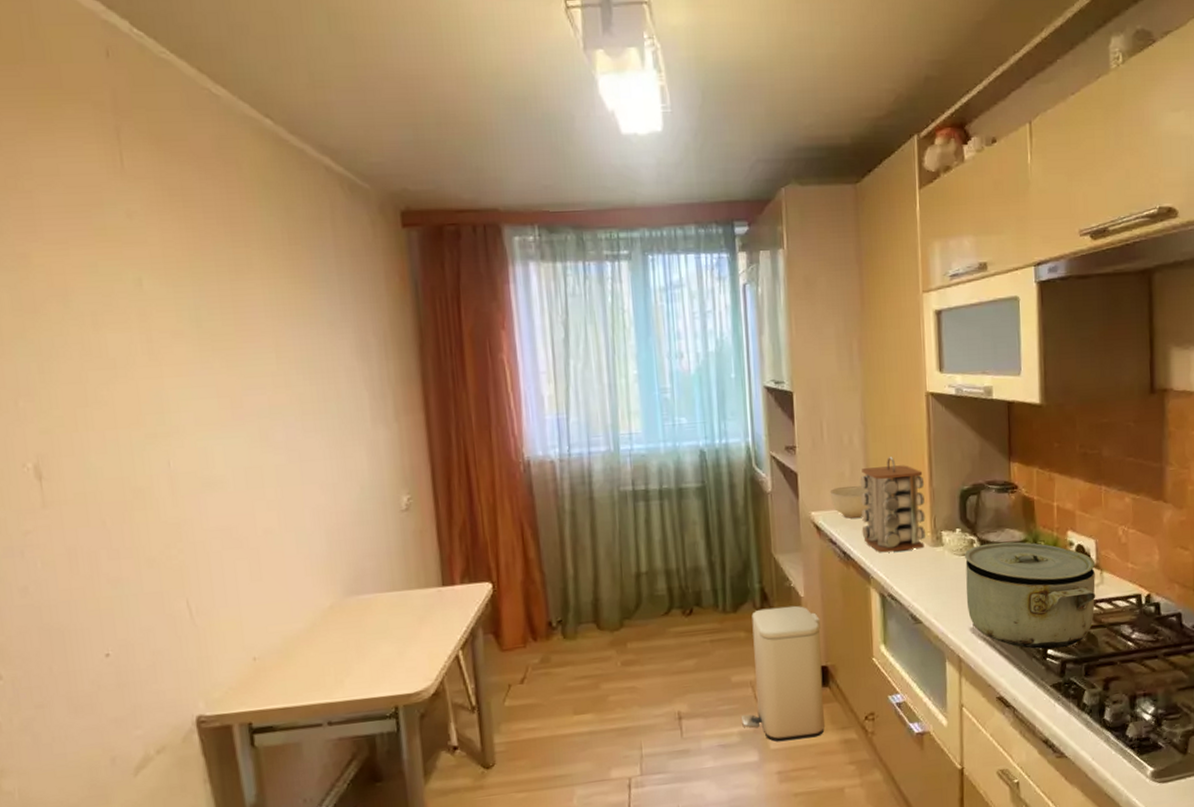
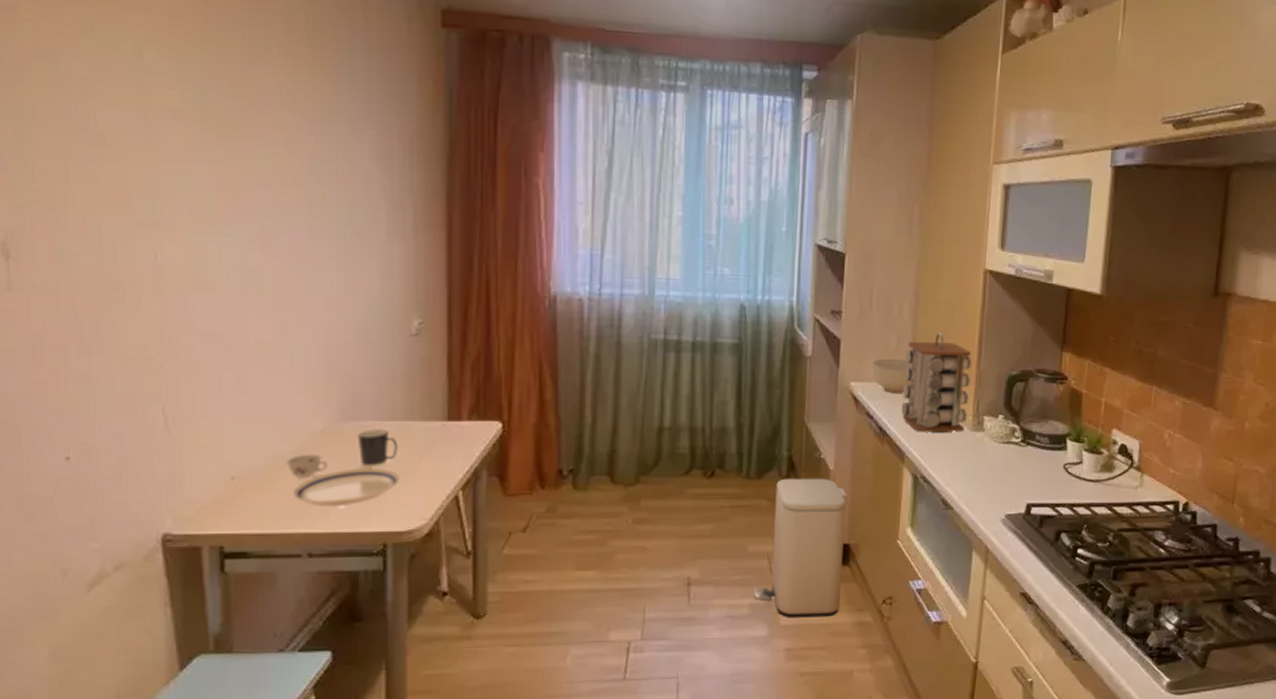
teacup: none [300,629,338,654] -> present [285,453,328,479]
plate: none [309,636,404,678] -> present [293,468,400,508]
mug: none [362,600,400,638] -> present [357,429,398,468]
cooking pot: present [965,542,1096,649] -> none [1001,433,1136,549]

